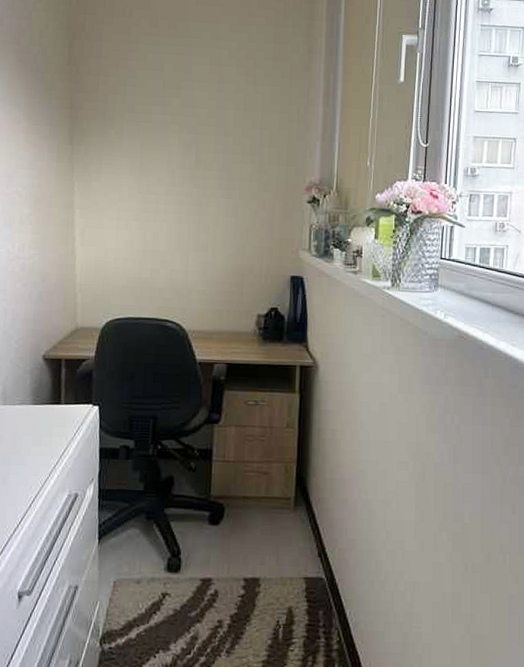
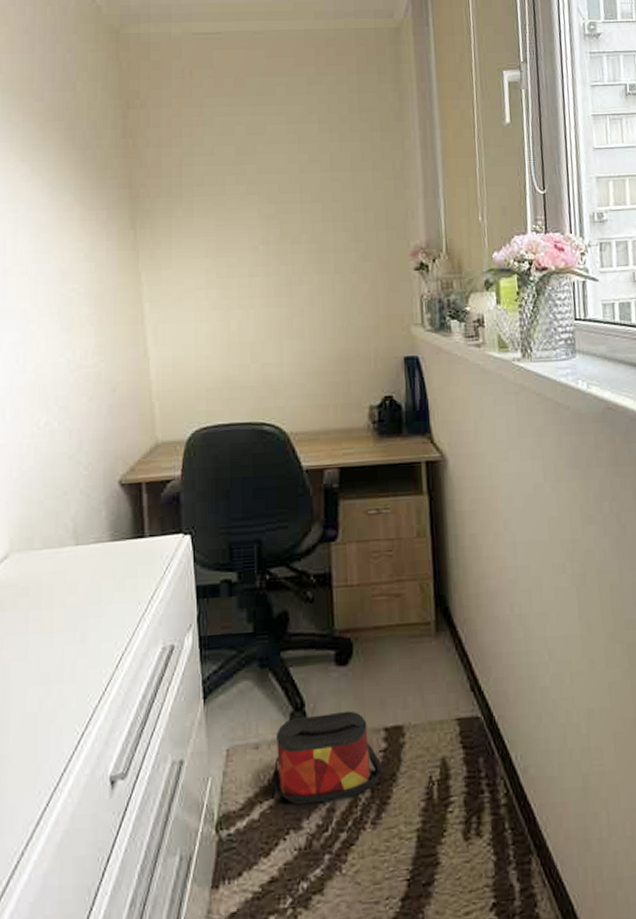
bag: none [148,561,240,632] -> present [271,710,383,805]

